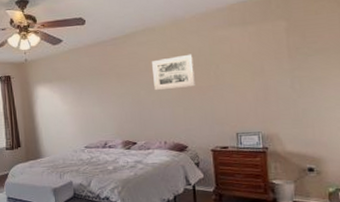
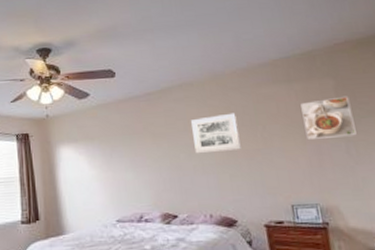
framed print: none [253,36,302,76] -> present [300,96,357,139]

